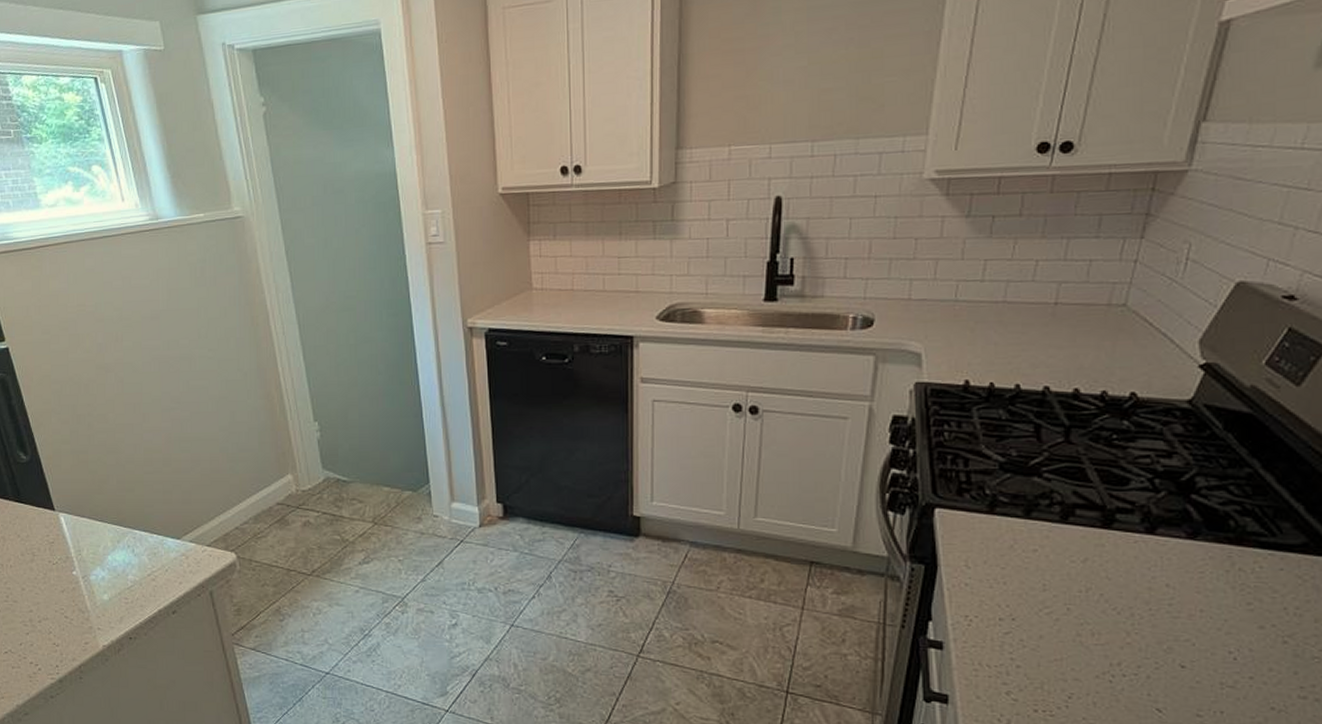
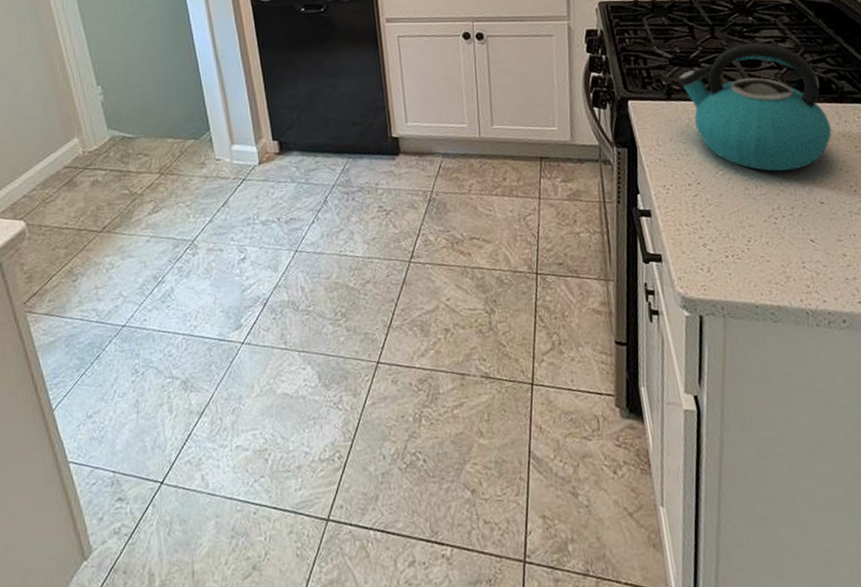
kettle: none [1007,453,1216,621] -> present [677,42,832,172]

